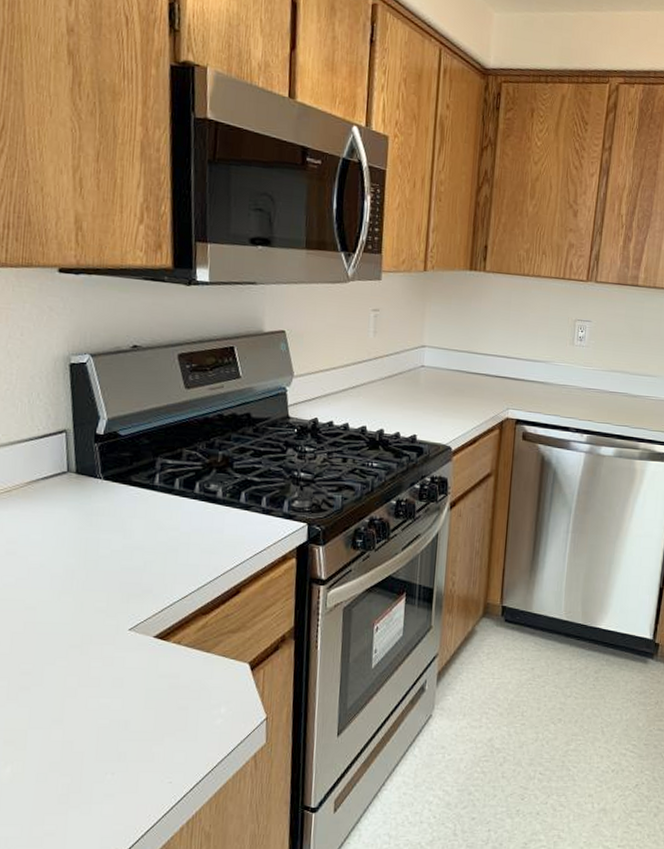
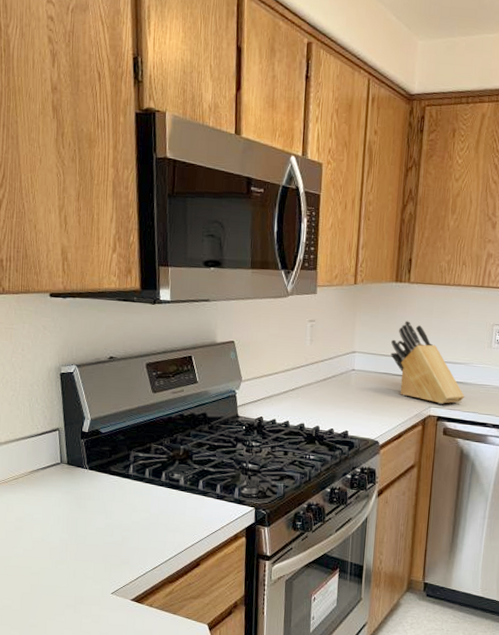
knife block: none [464,313,546,406] -> present [390,321,465,404]

